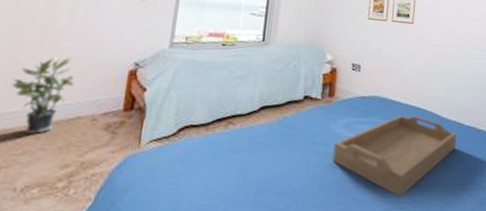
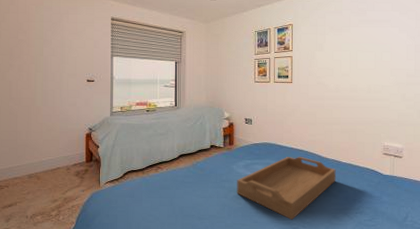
potted plant: present [12,56,75,134] -> none [15,127,52,180]

